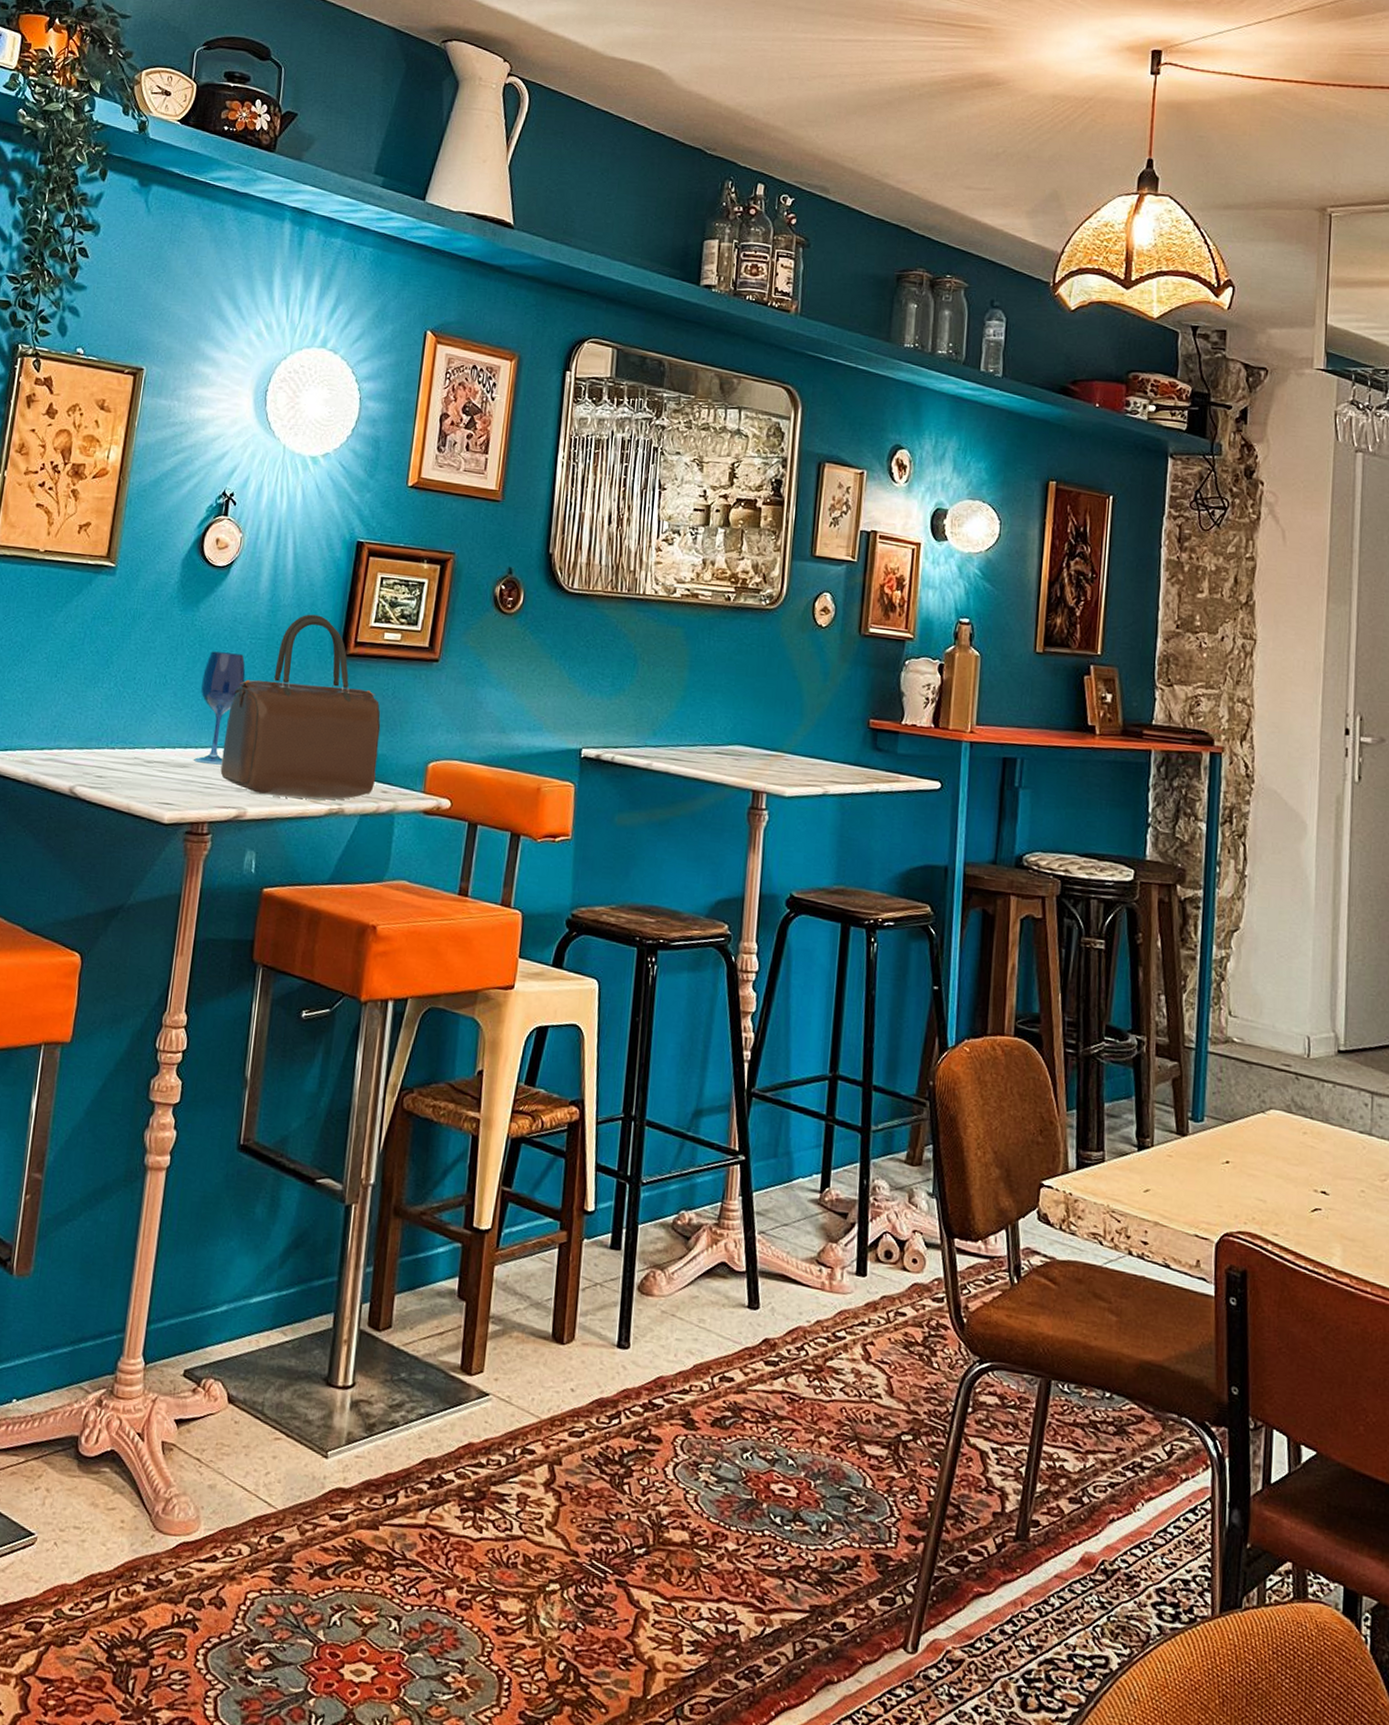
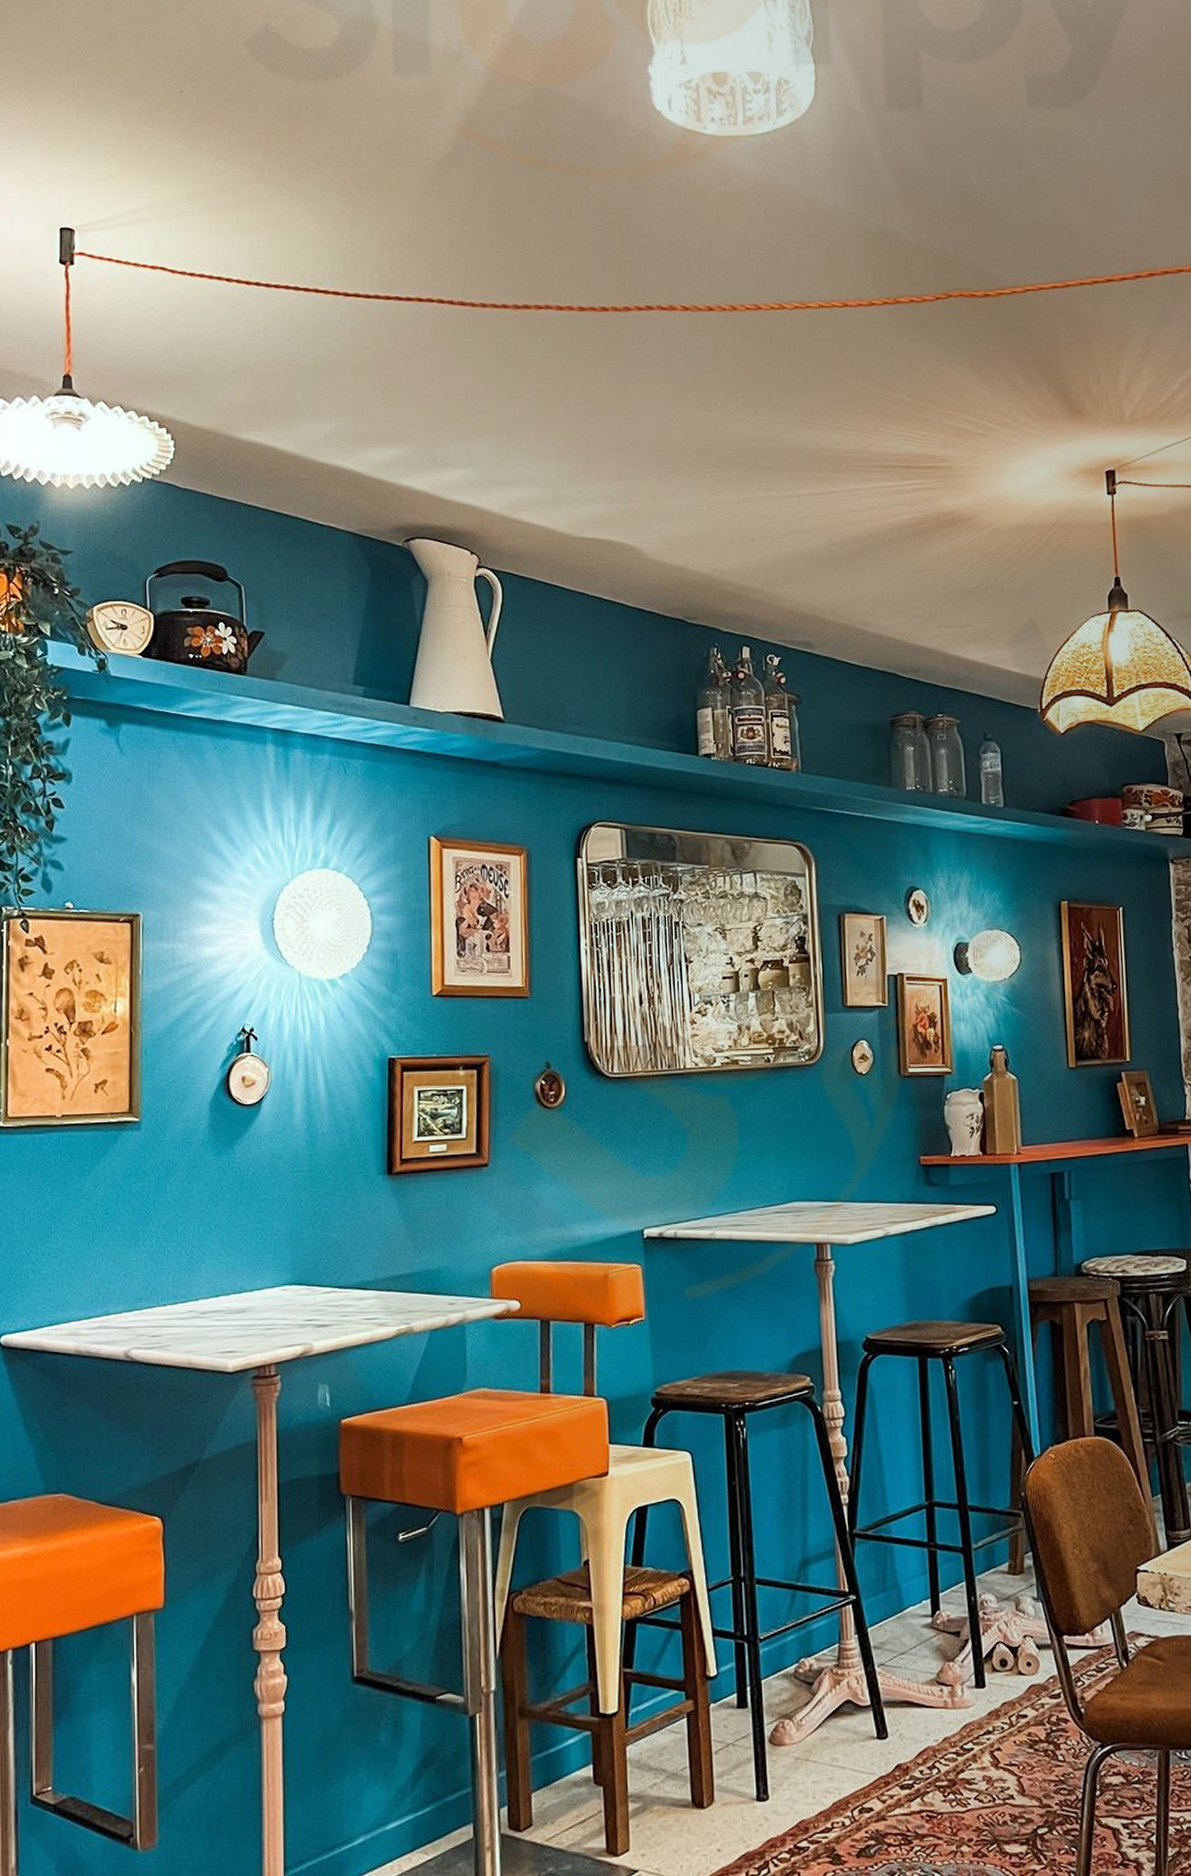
wineglass: present [194,651,246,766] -> none [247,1190,292,1306]
handbag: present [220,614,381,800] -> none [279,1138,440,1327]

